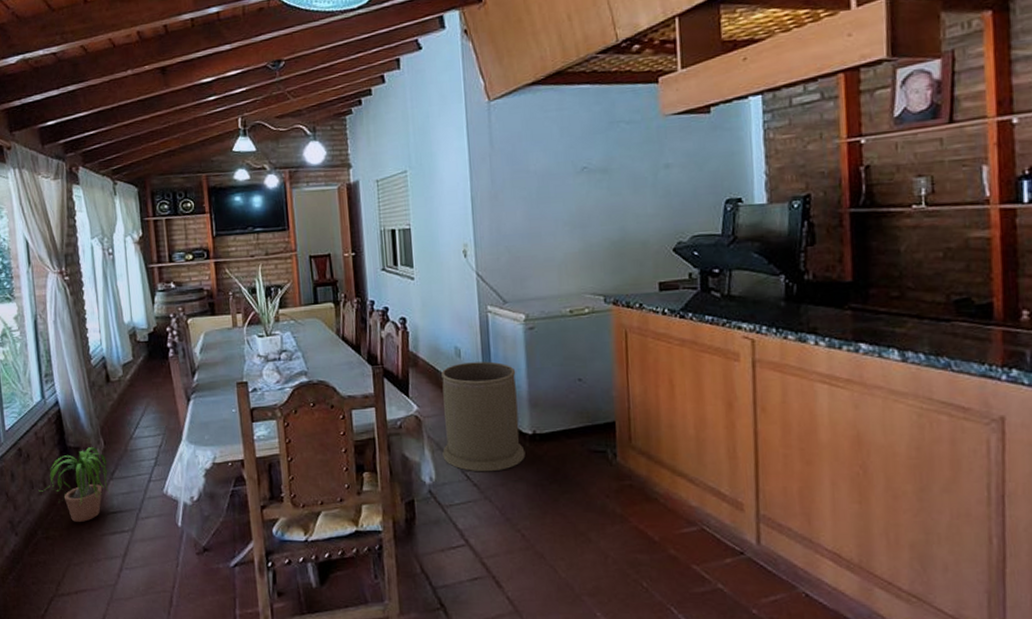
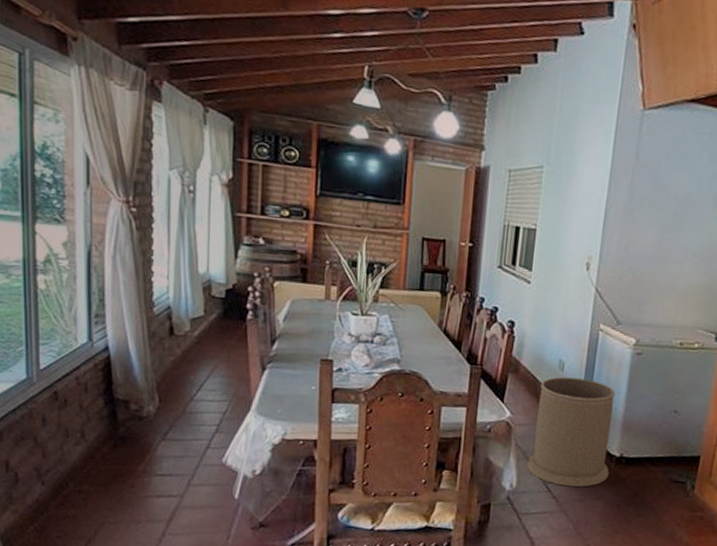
potted plant: present [39,447,110,522] -> none [76,402,161,481]

